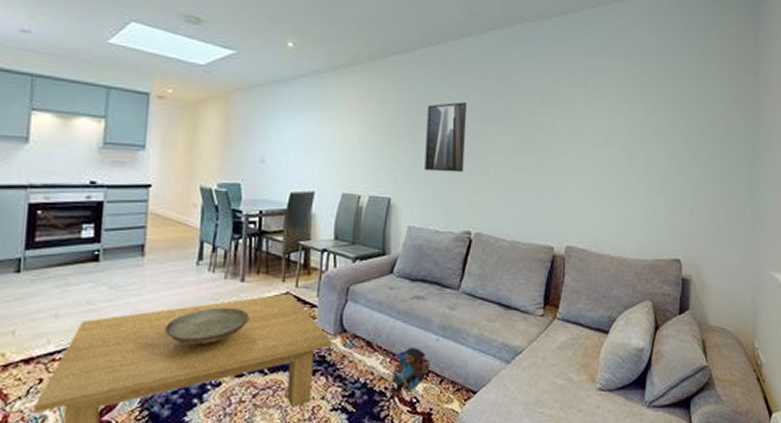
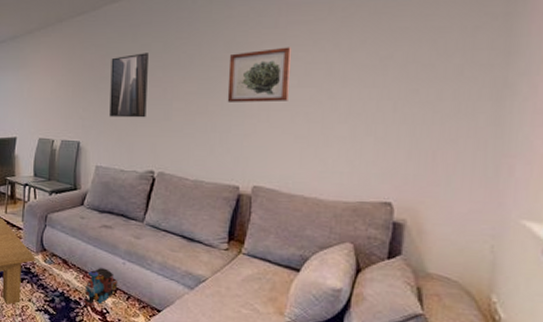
wall art: none [542,107,599,161] -> present [227,47,293,103]

